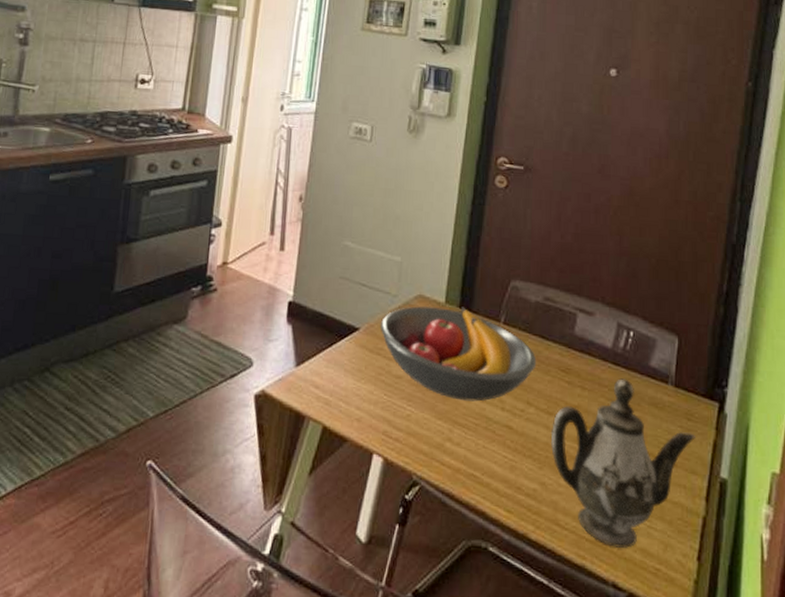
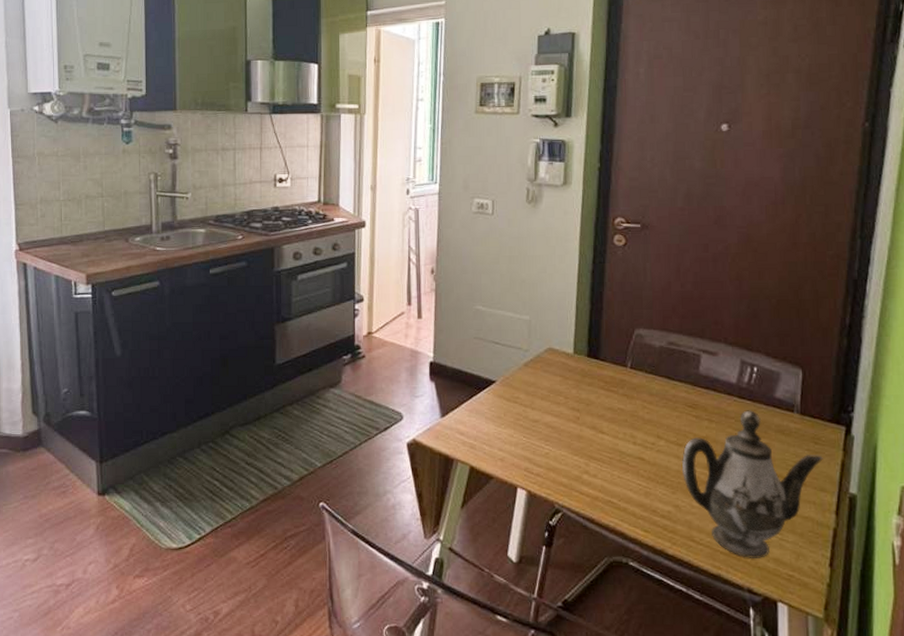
fruit bowl: present [380,305,537,402] -> none [514,356,664,438]

